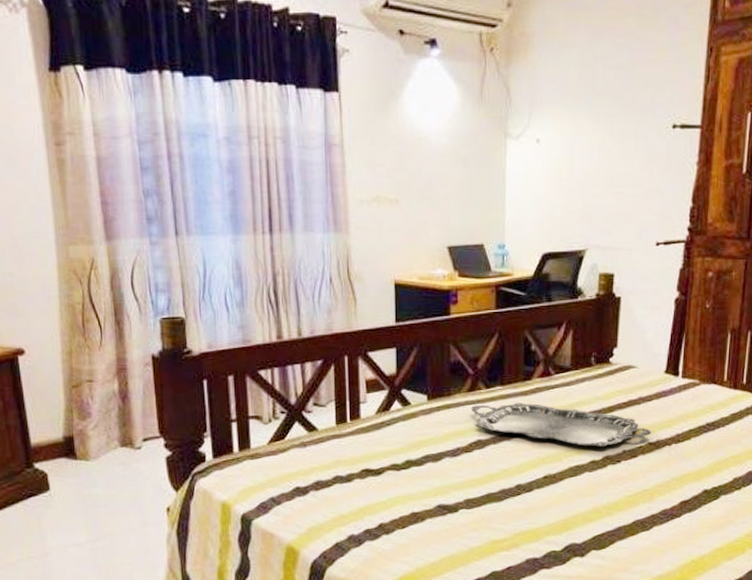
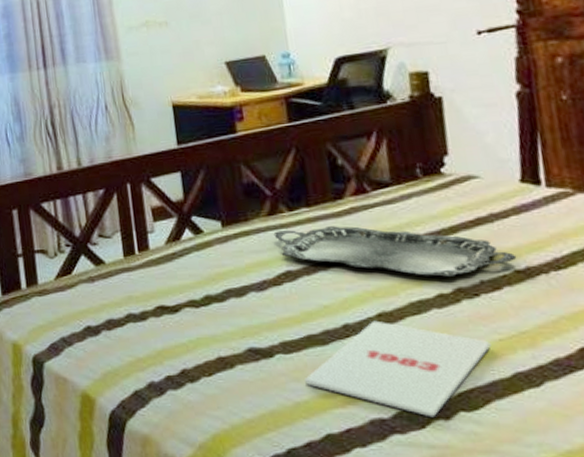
magazine: none [481,481,622,556] -> present [305,320,491,418]

